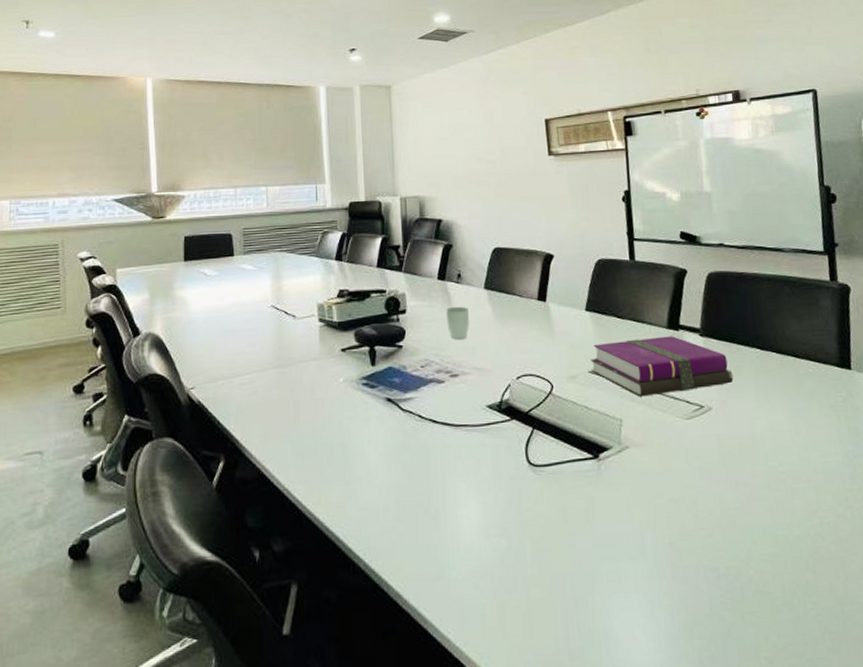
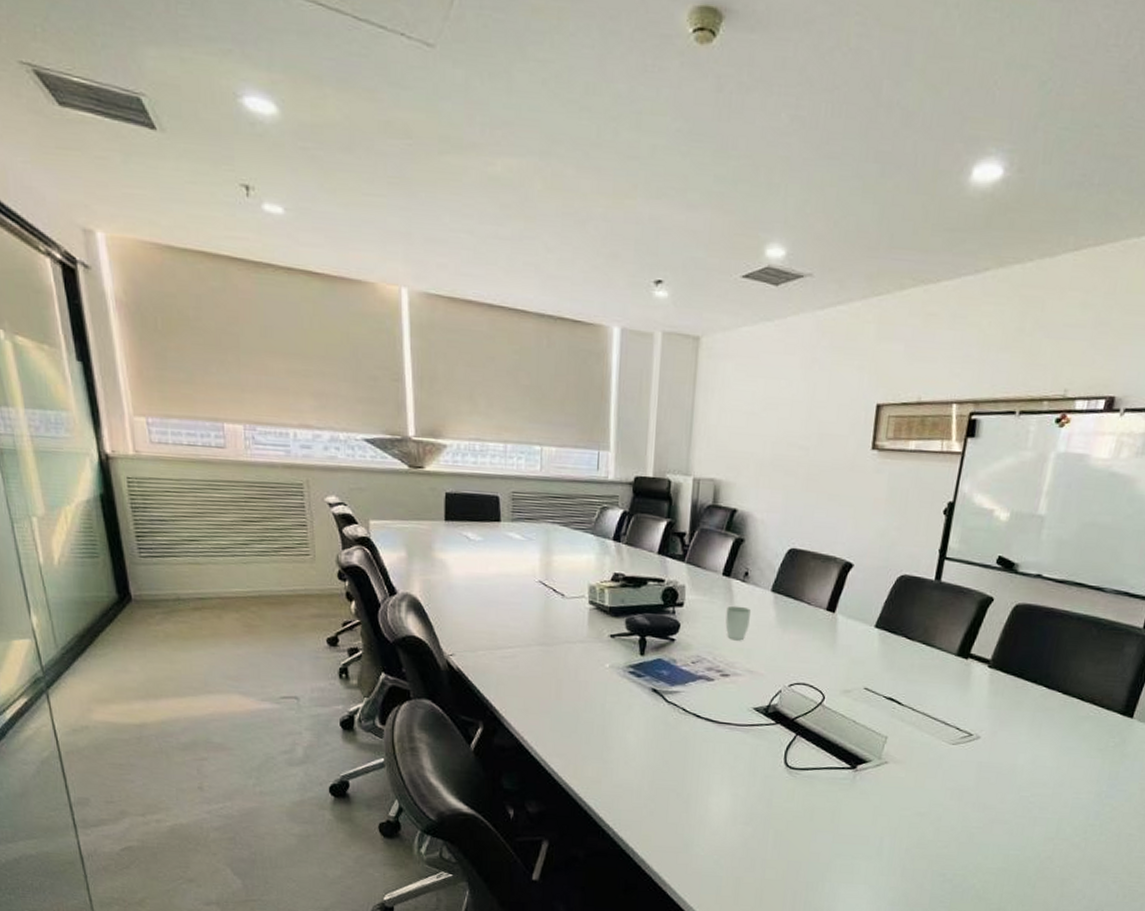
notebook: present [590,336,734,397] -> none [867,662,1011,719]

